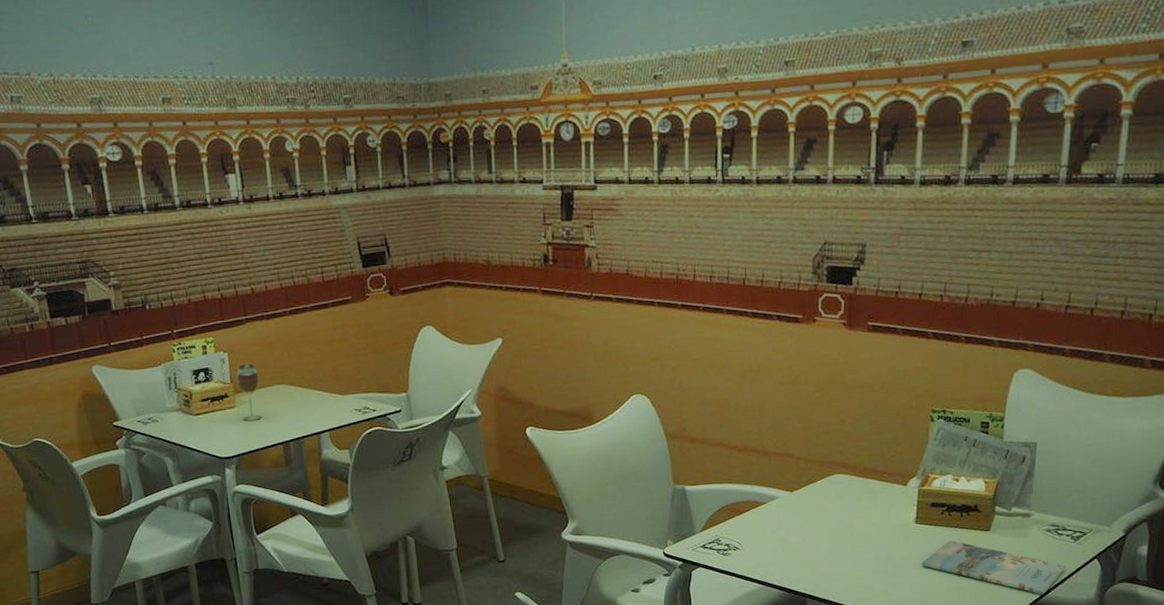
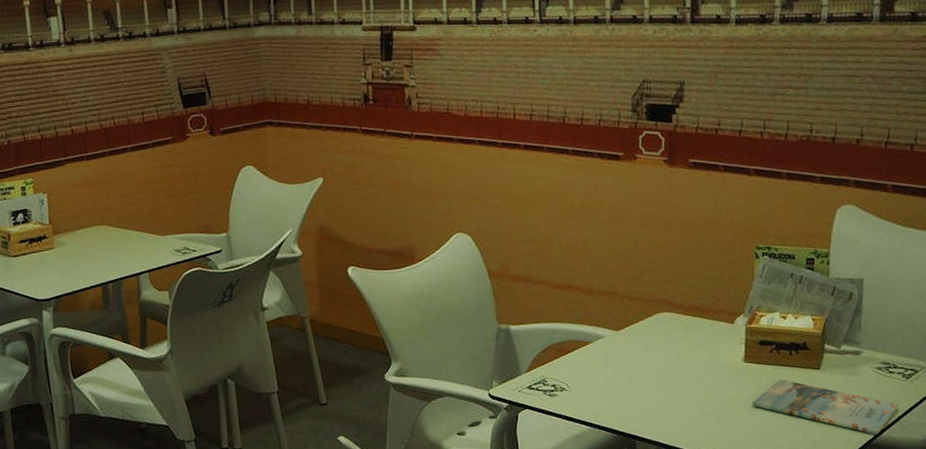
wineglass: present [236,363,262,421] -> none [55,204,80,263]

